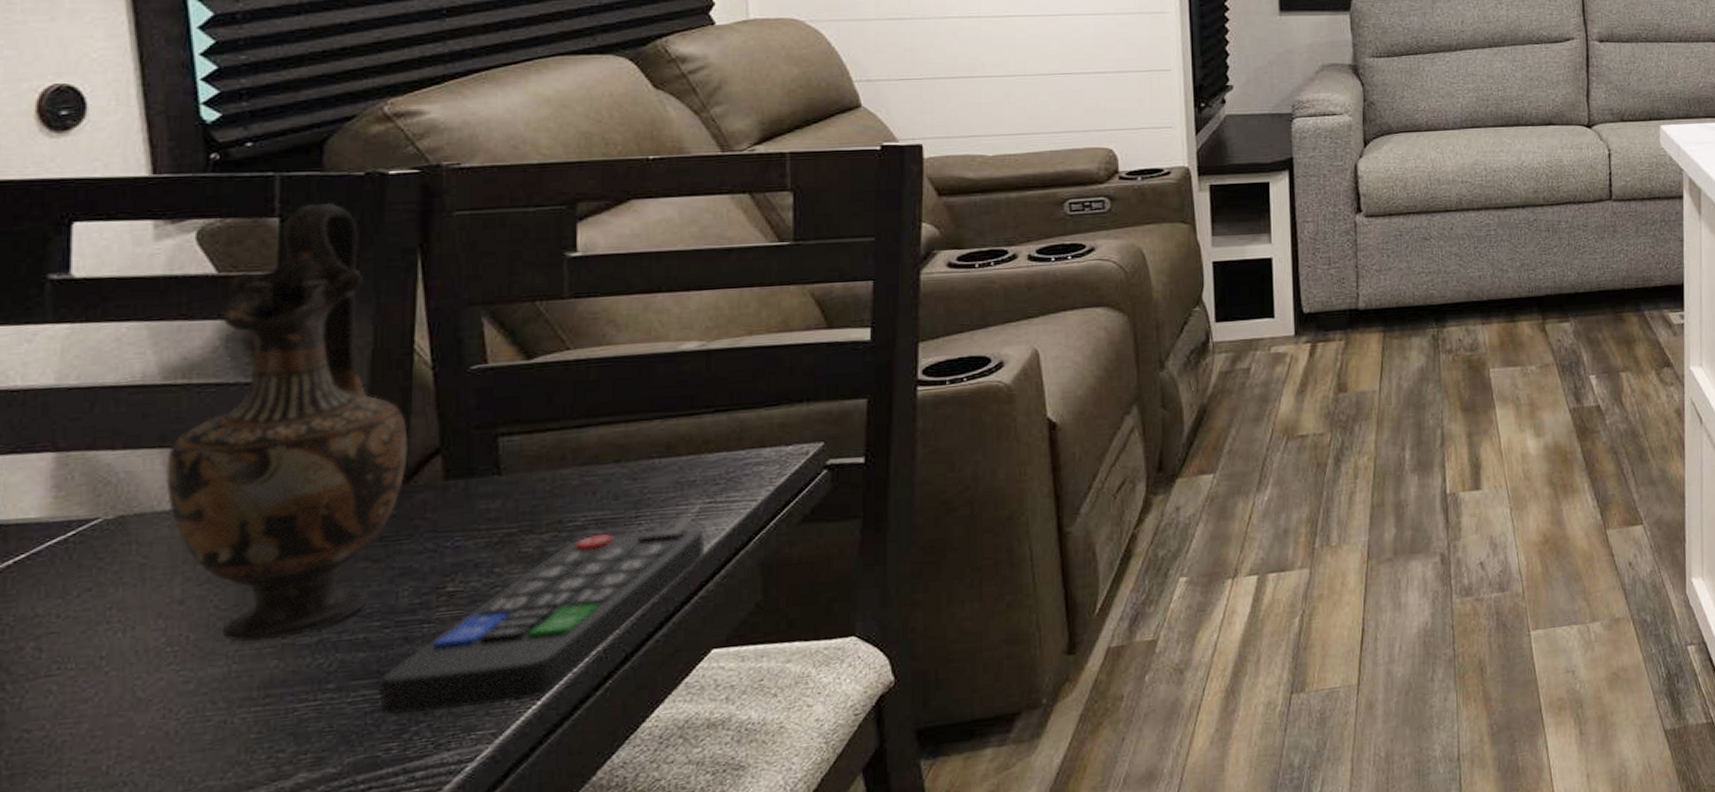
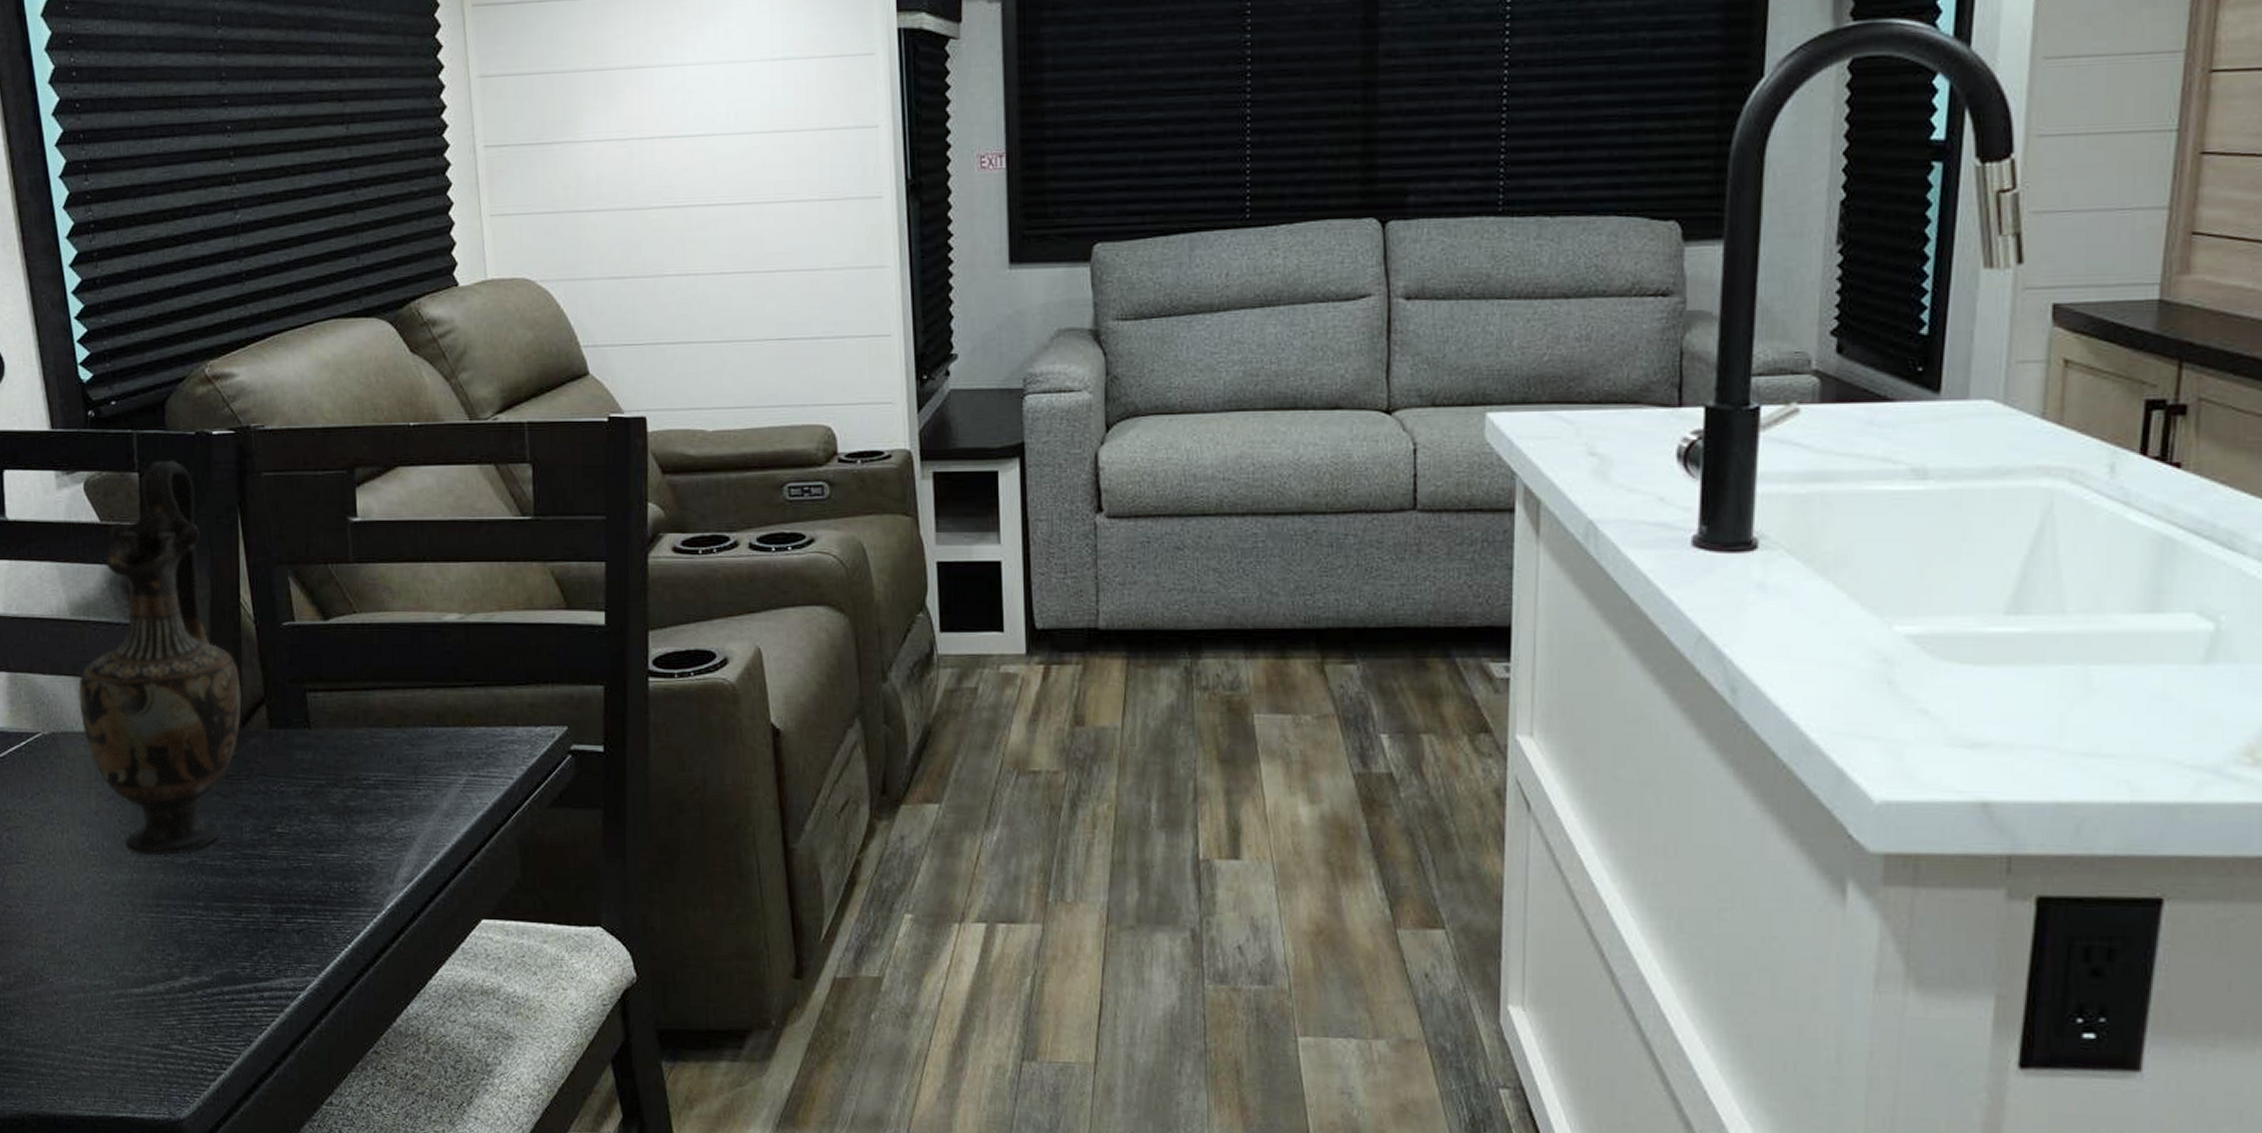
remote control: present [377,527,706,716] -> none [232,794,473,942]

